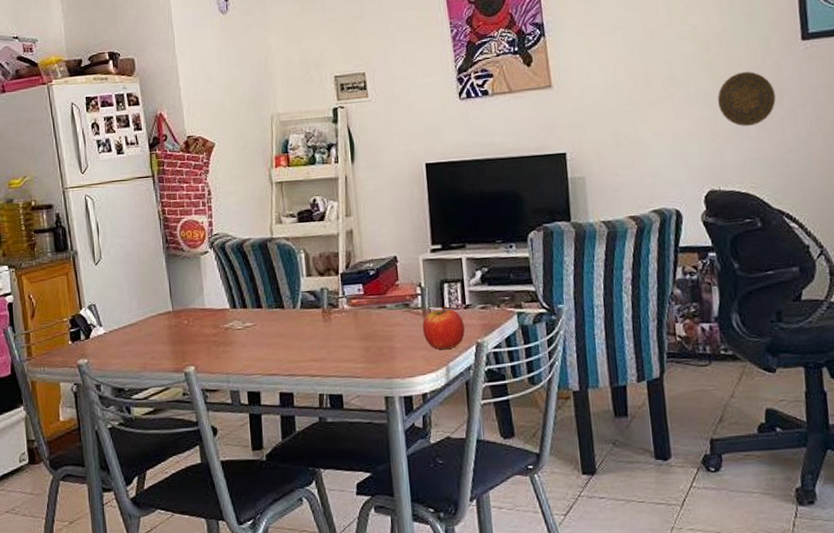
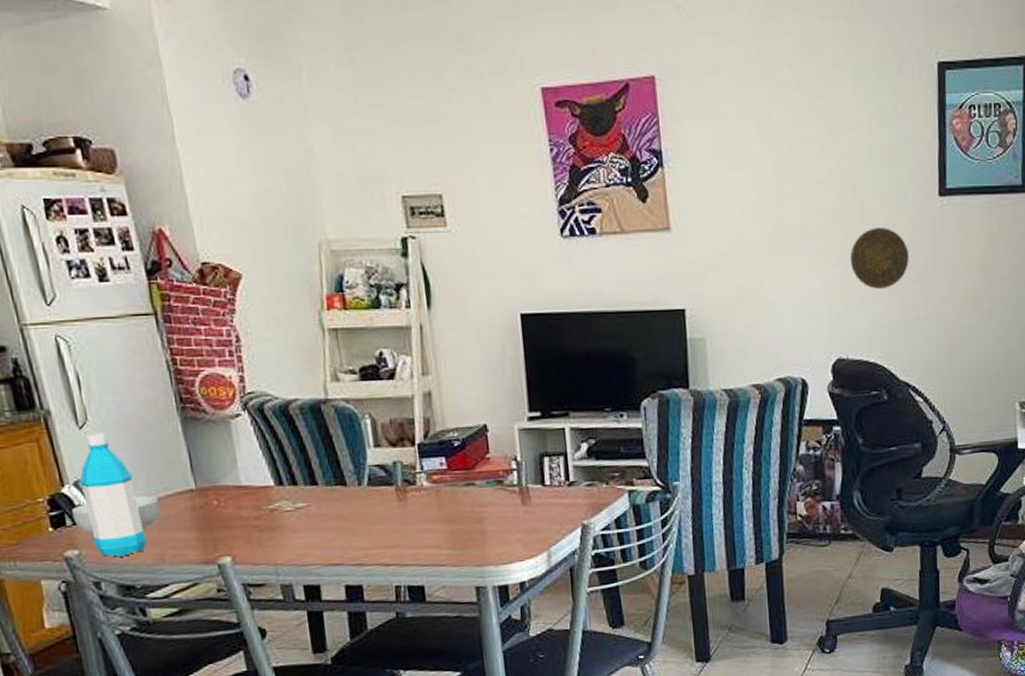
cereal bowl: none [85,316,146,347] -> present [71,496,161,535]
water bottle: none [92,267,135,365] -> present [79,432,147,557]
apple: present [422,305,465,350] -> none [518,482,569,533]

